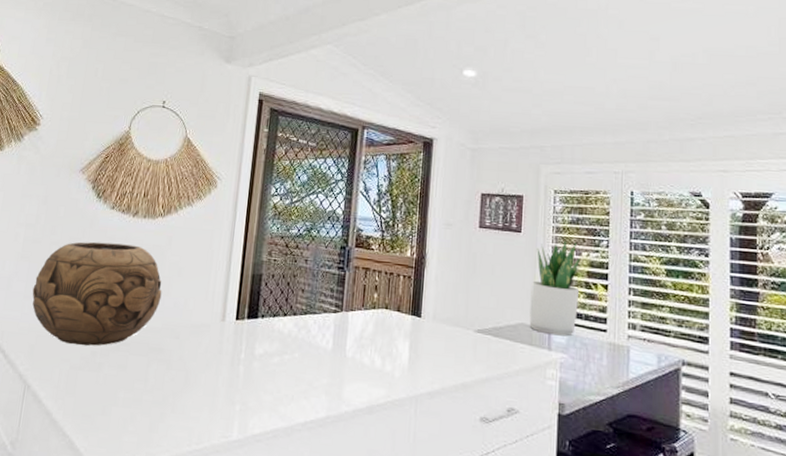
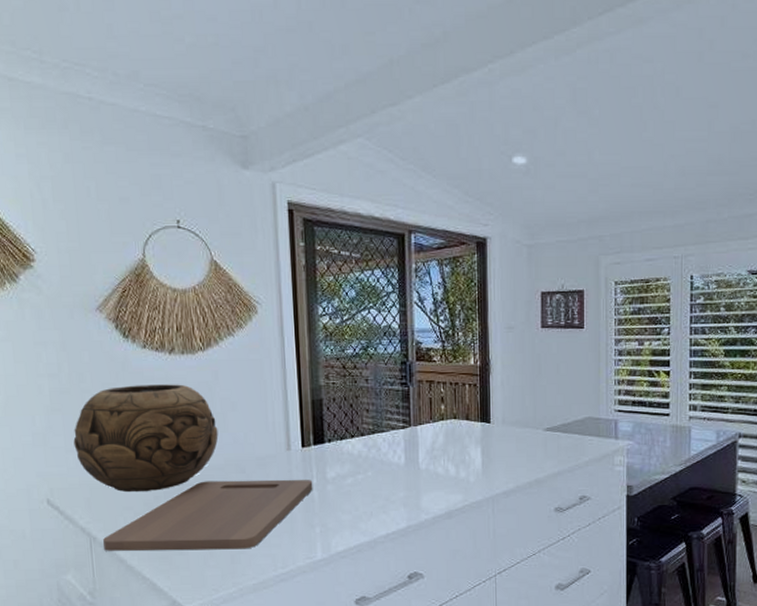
cutting board: none [35,342,241,418] -> present [103,479,313,551]
planter: present [529,240,582,337] -> none [596,332,645,425]

